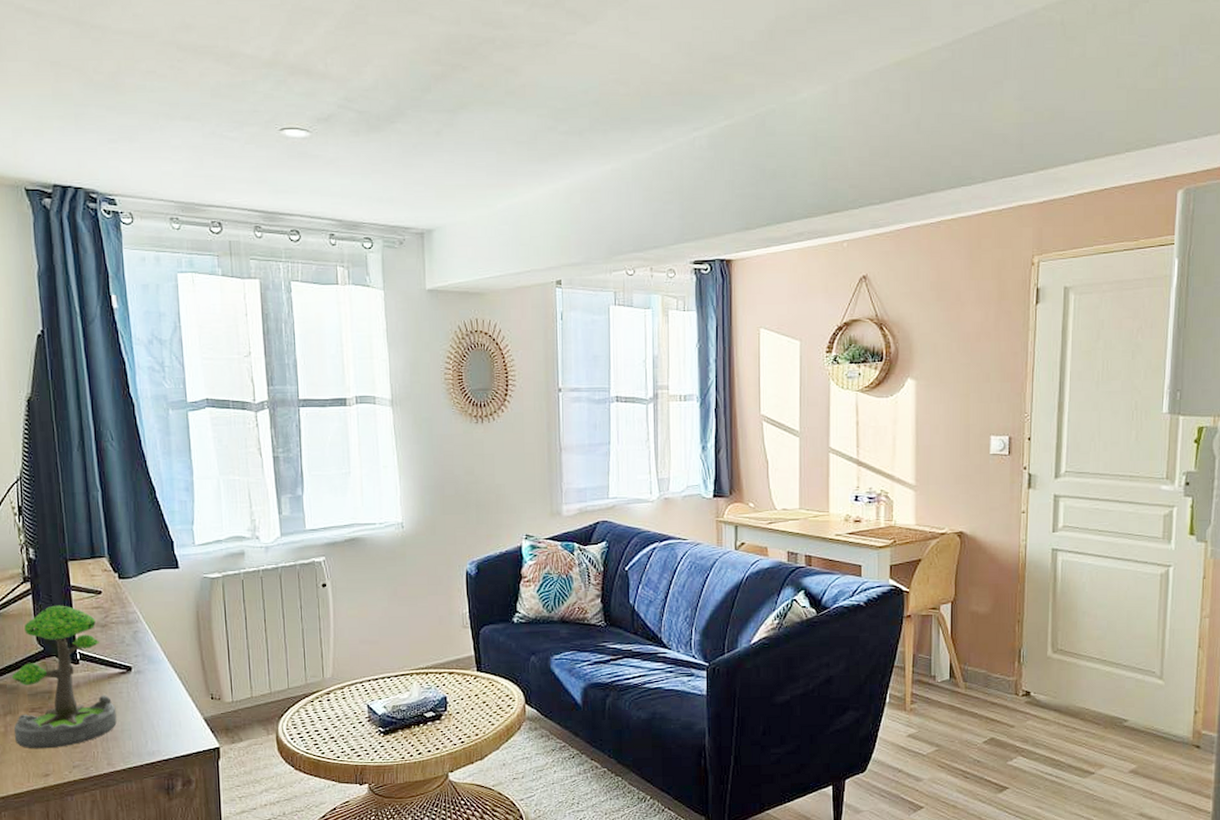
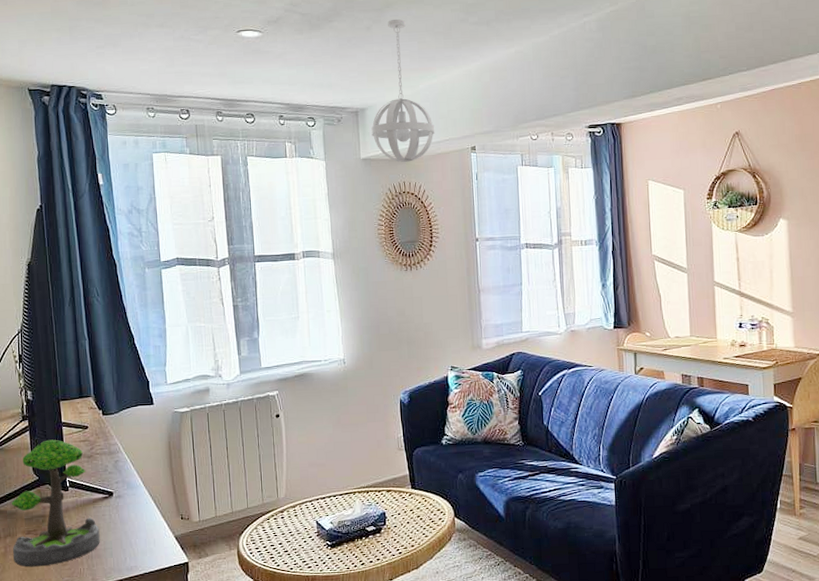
pendant light: none [439,124,515,296] -> present [371,19,435,162]

